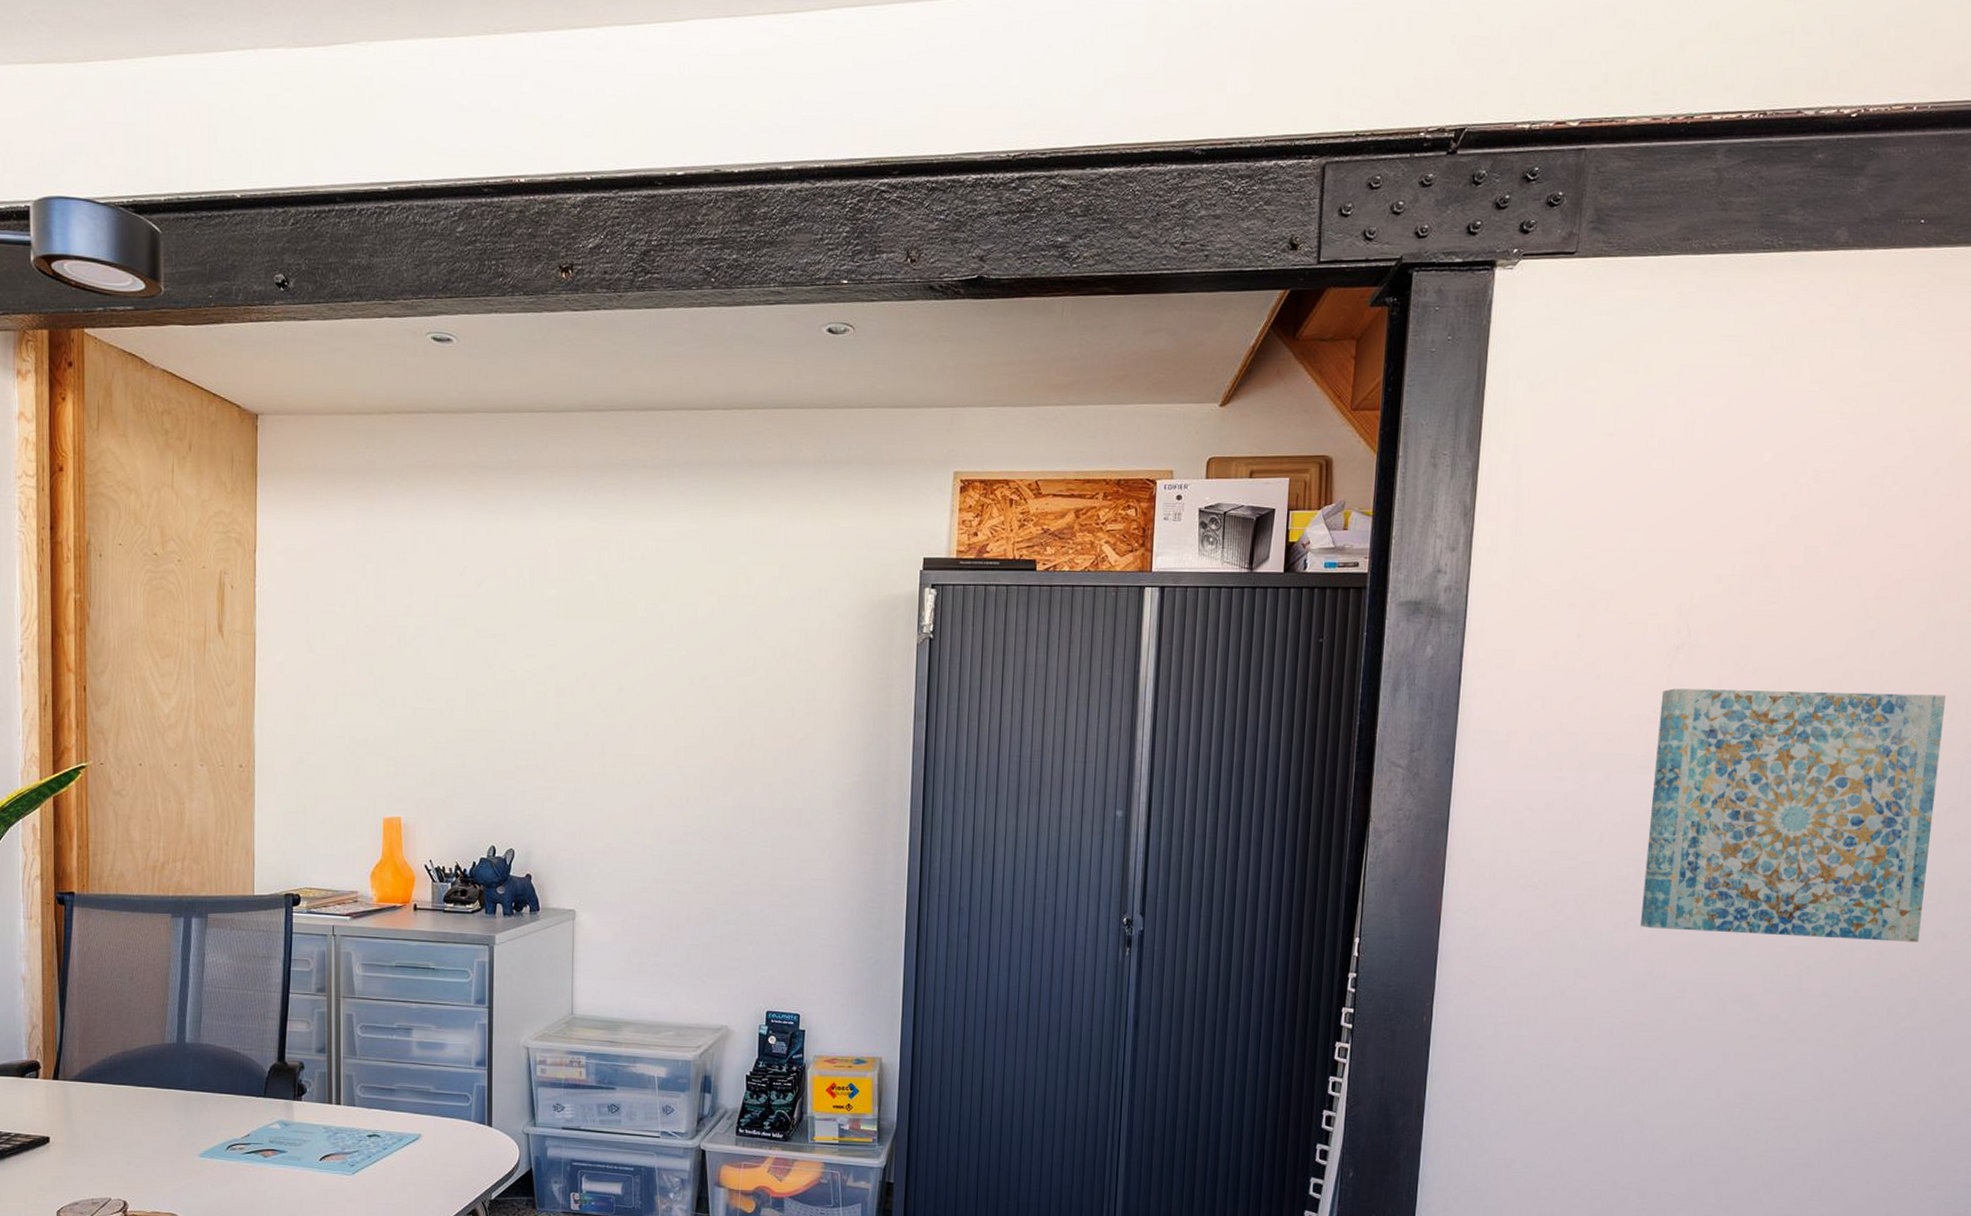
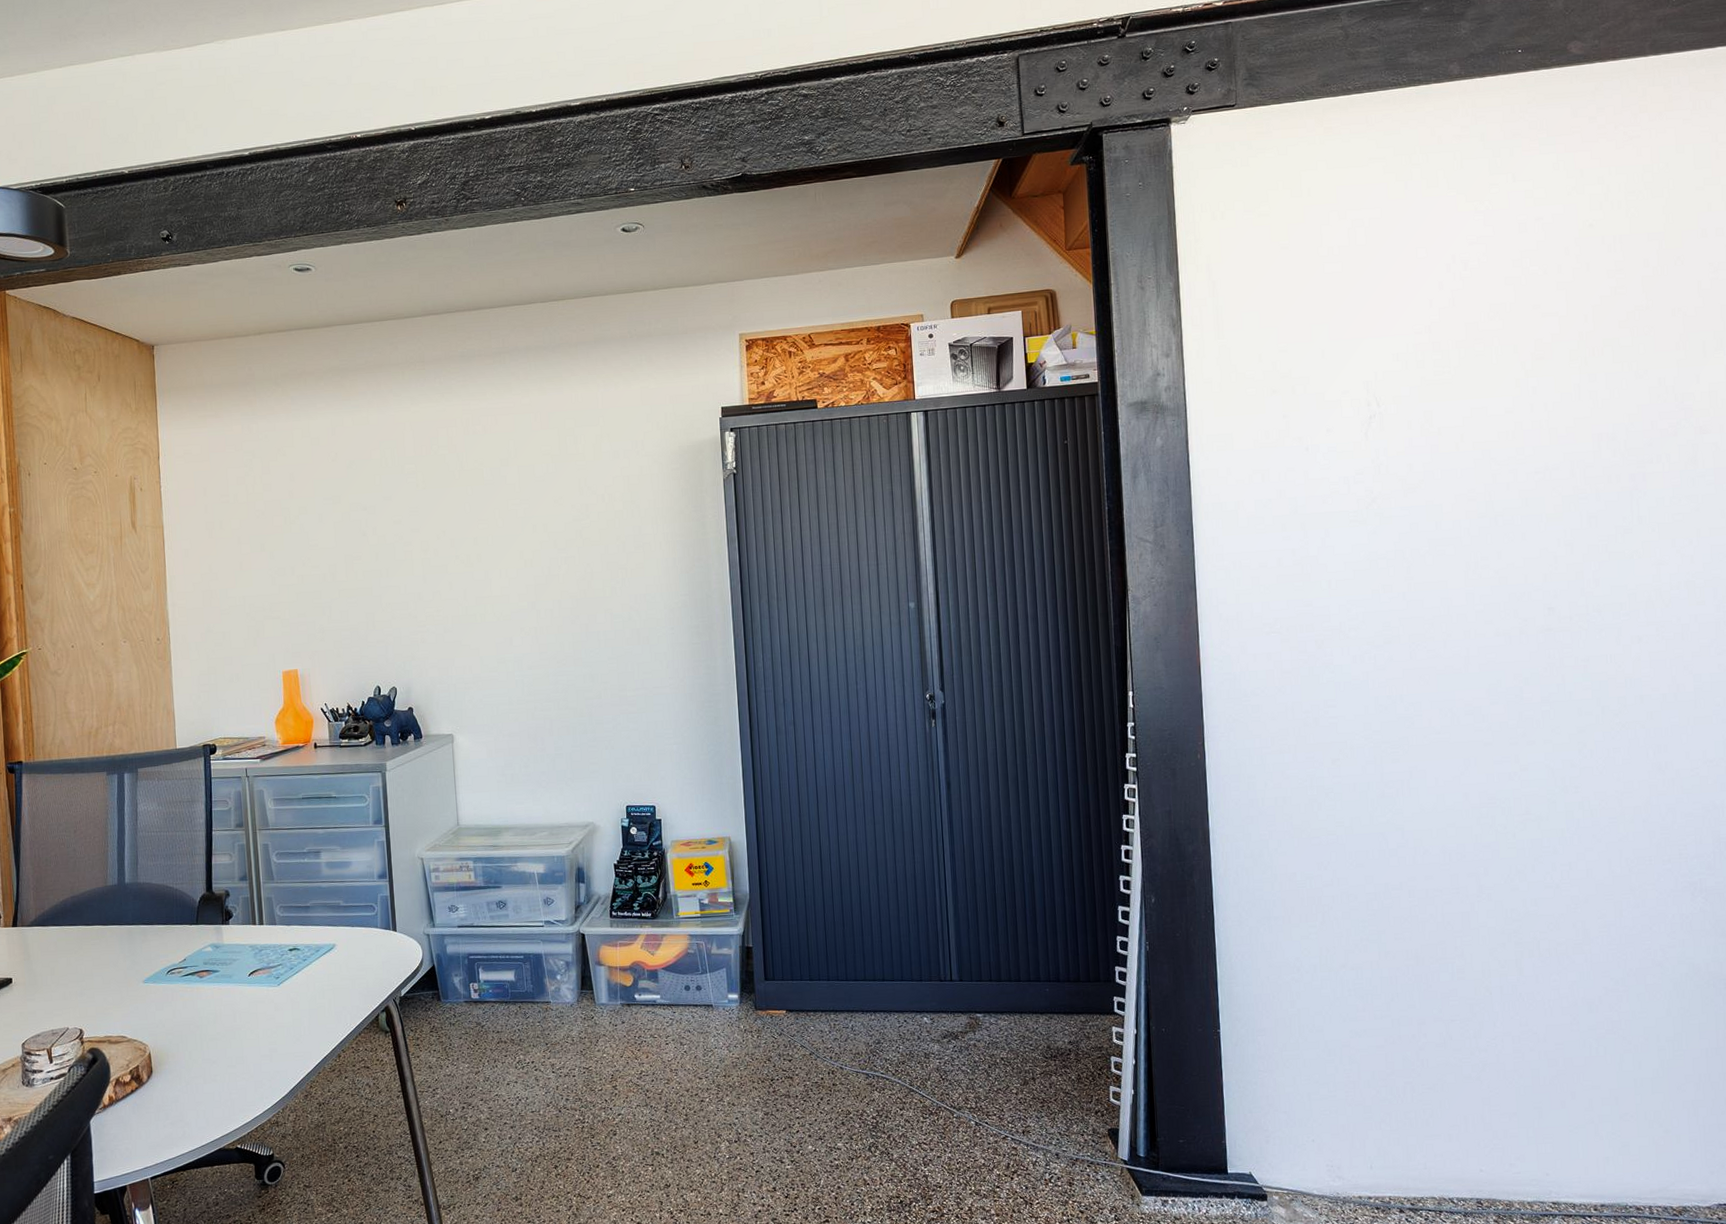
wall art: present [1640,688,1946,942] -> none [1362,435,1618,659]

